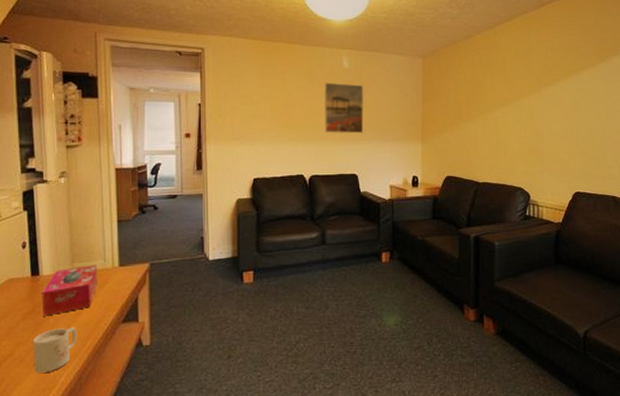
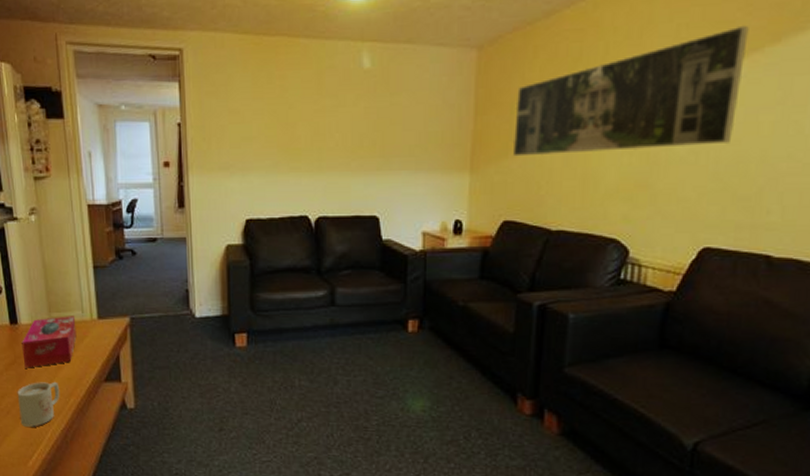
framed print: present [324,82,364,134] -> none [335,90,390,161]
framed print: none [449,50,586,131] -> present [513,25,749,157]

